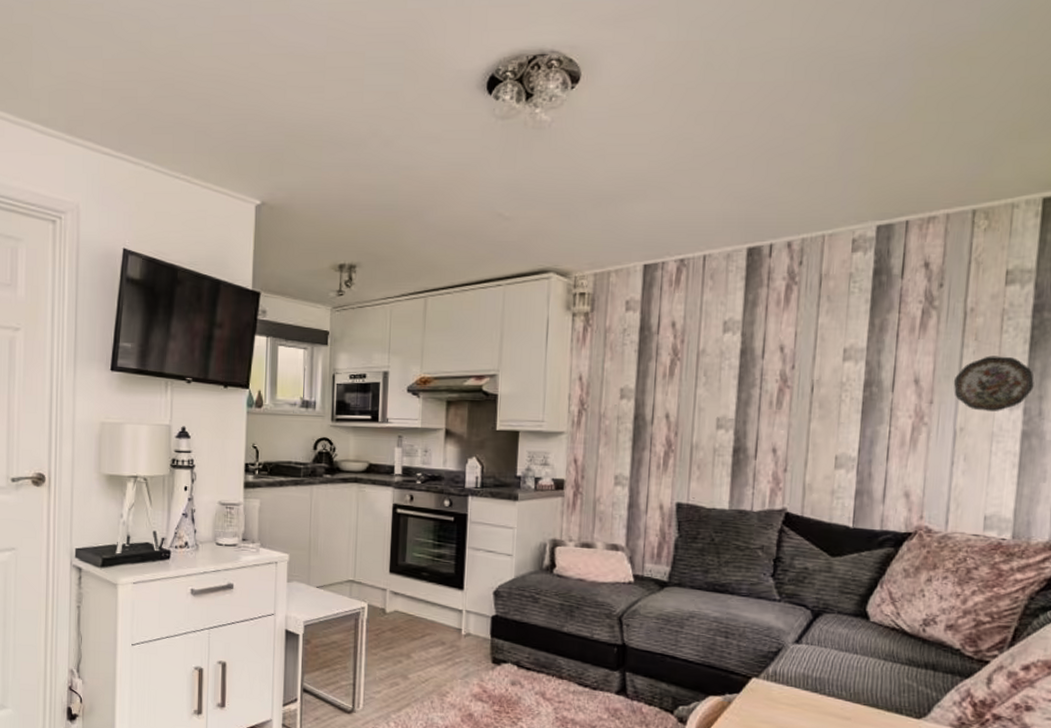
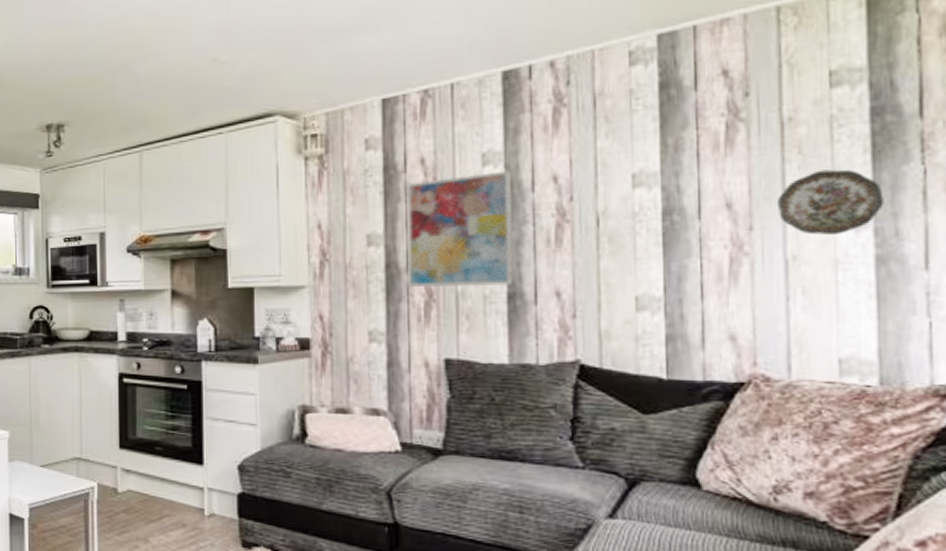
wall art: none [651,338,746,441] -> present [406,171,514,288]

